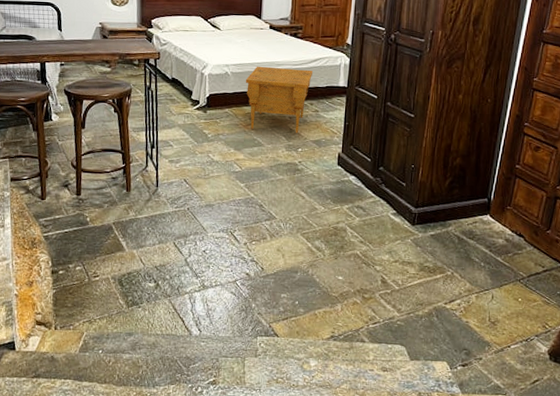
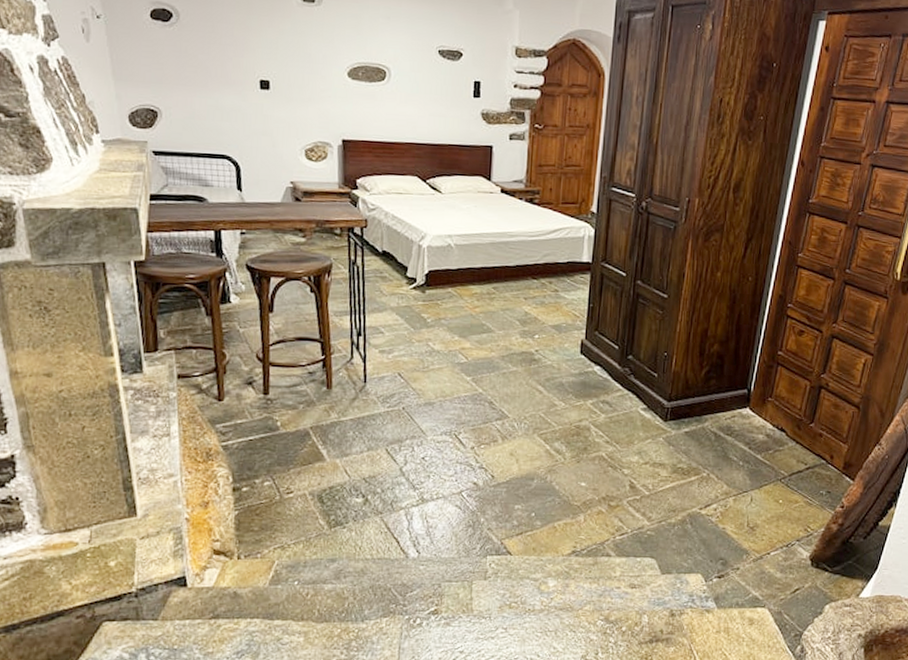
nightstand: present [245,66,312,134] -> none [471,237,551,317]

